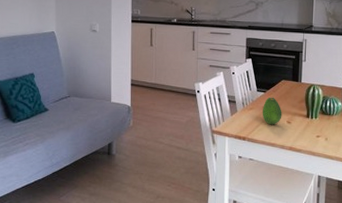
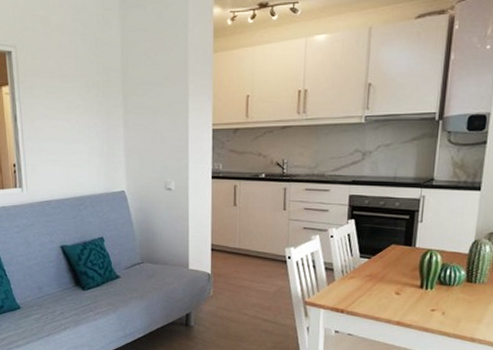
fruit: present [262,97,282,125] -> none [365,264,390,296]

